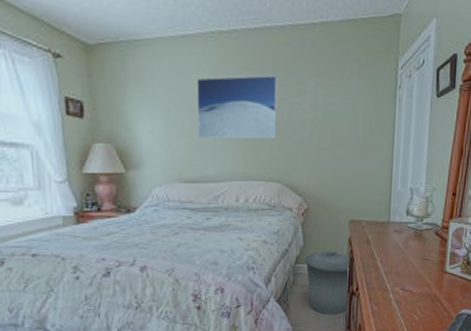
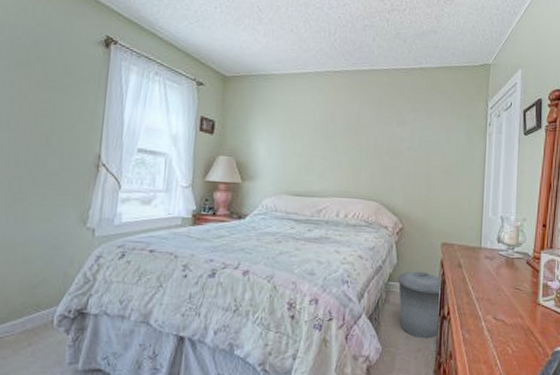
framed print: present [196,74,277,139] -> none [307,107,380,162]

